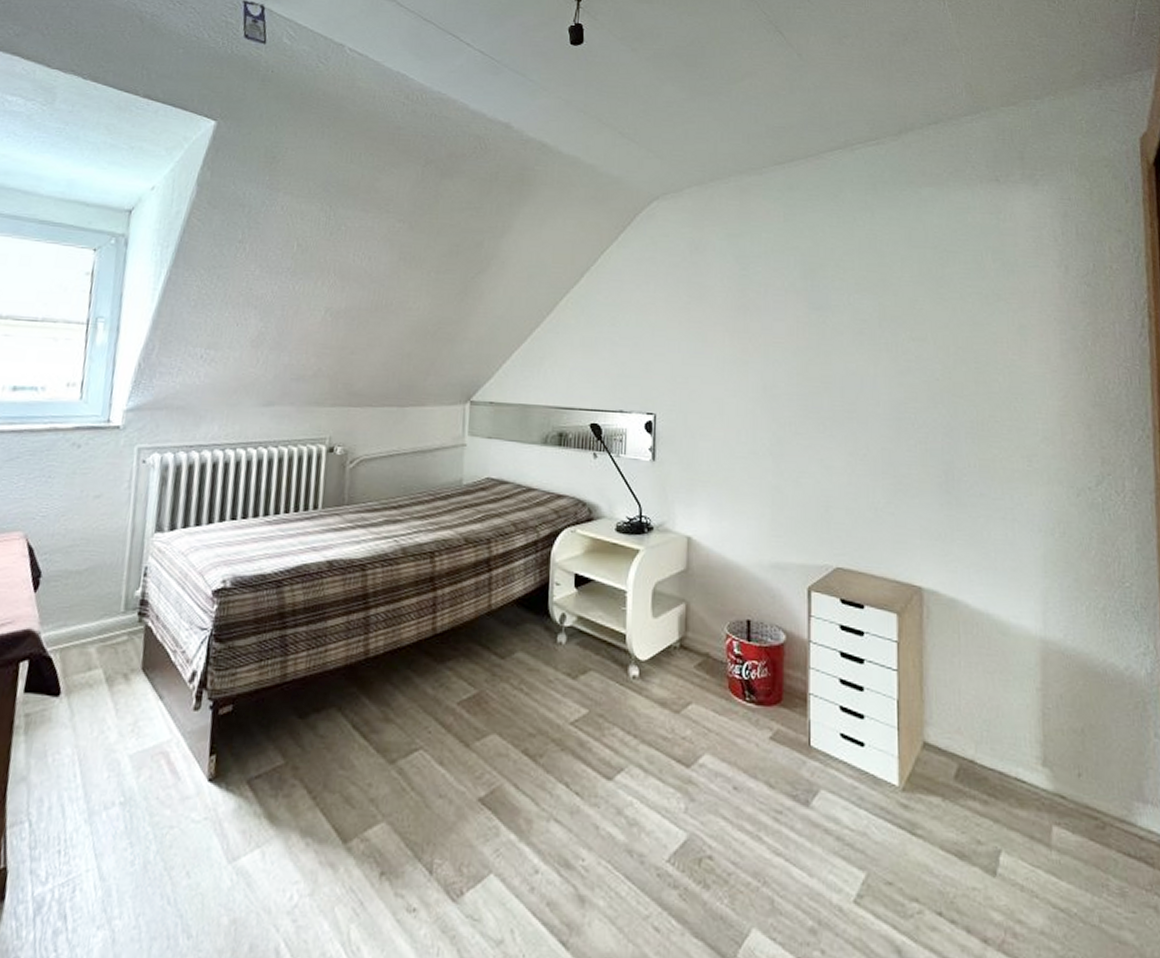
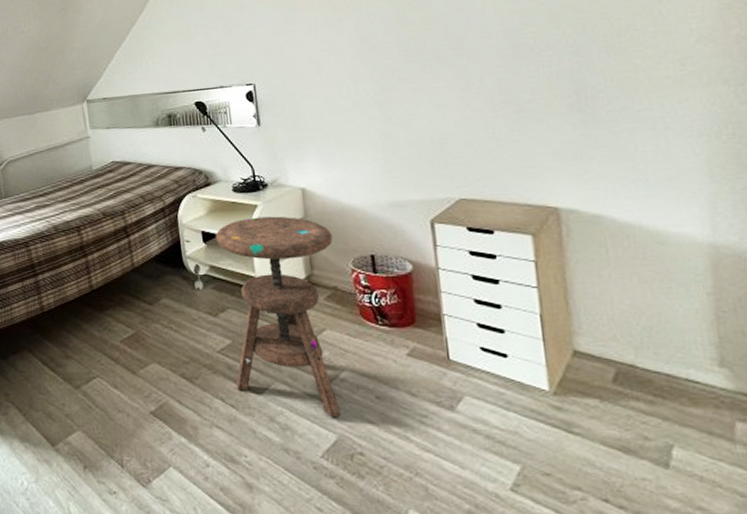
side table: none [585,563,713,812] -> present [215,216,341,418]

